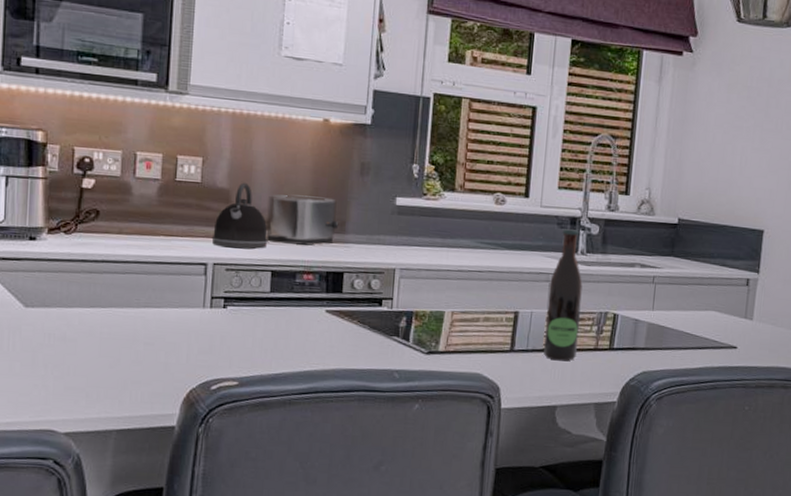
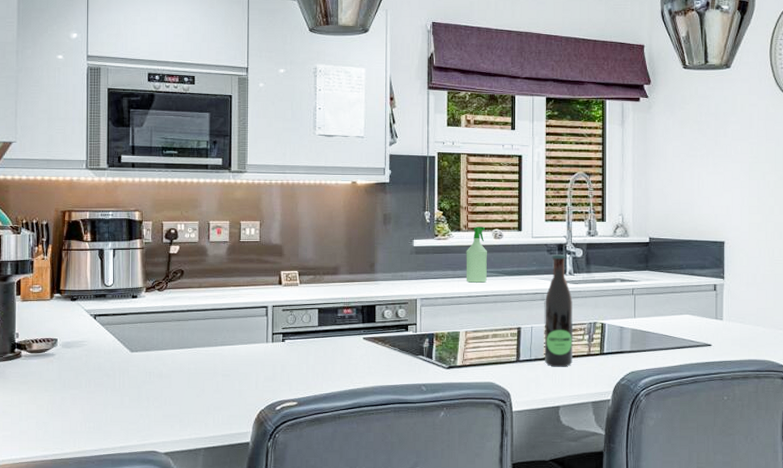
kettle: present [211,182,268,249] -> none [270,238,314,292]
toaster: present [266,194,339,245] -> none [312,245,369,285]
spray bottle: none [457,188,487,256] -> present [466,226,488,283]

